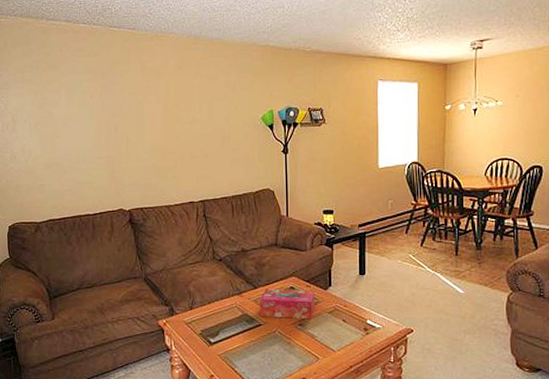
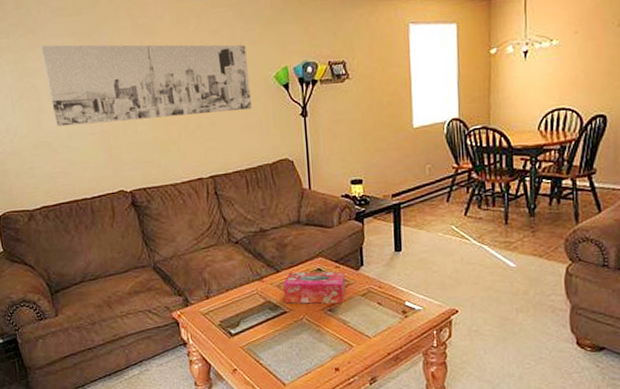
wall art: none [59,79,240,150] -> present [40,44,252,127]

